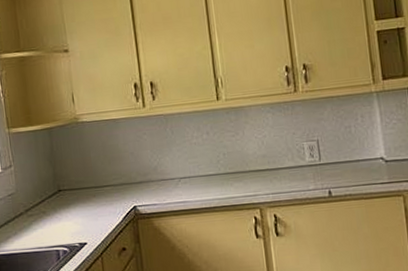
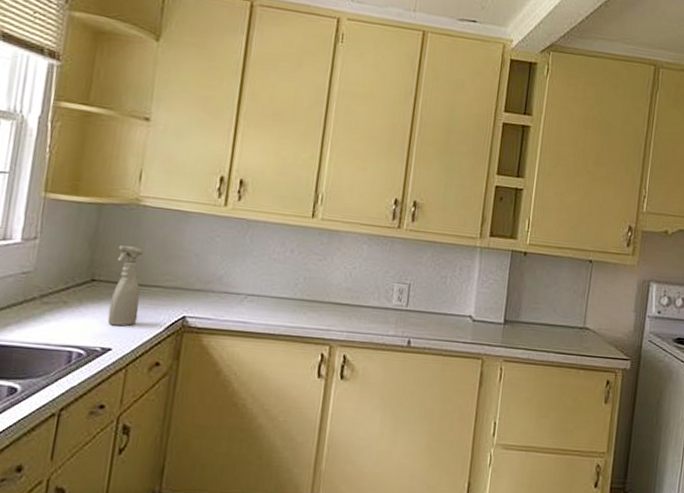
spray bottle: none [71,157,100,224] -> present [107,245,144,327]

